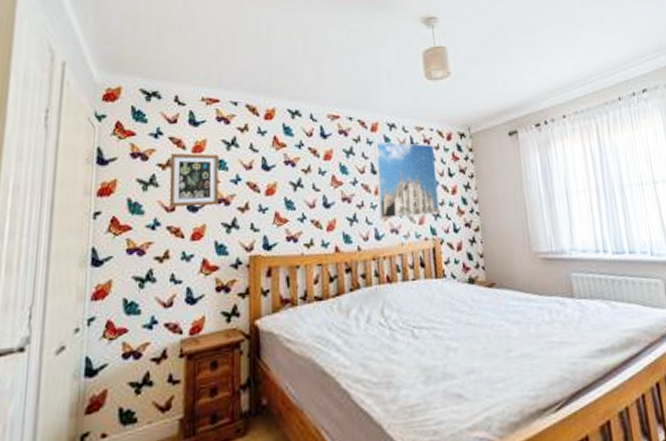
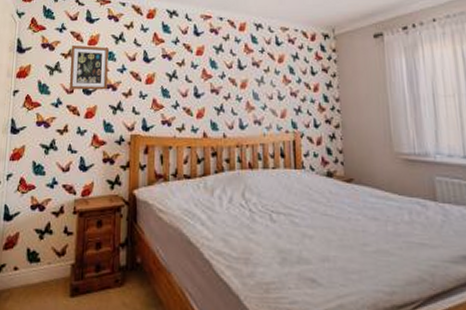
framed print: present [374,141,440,218] -> none [242,40,301,110]

